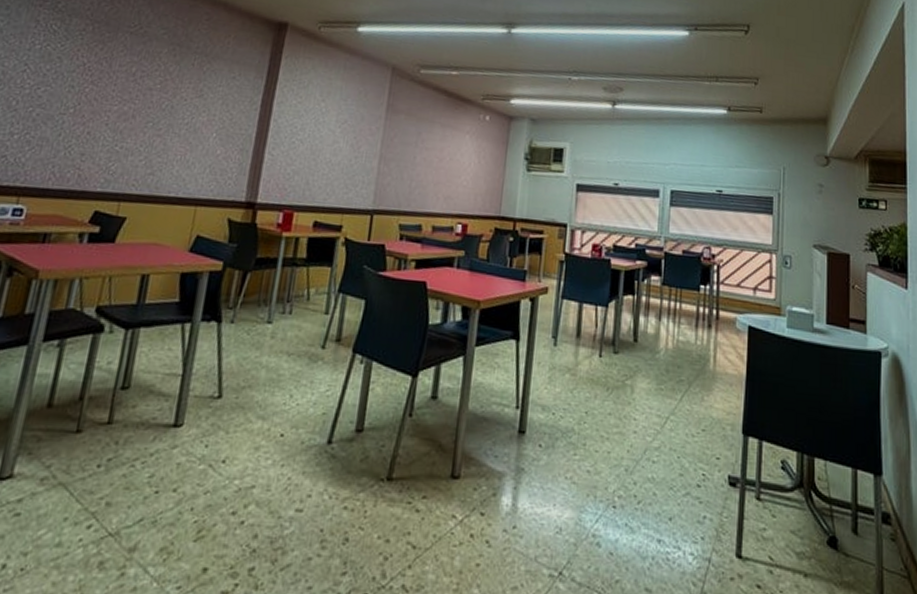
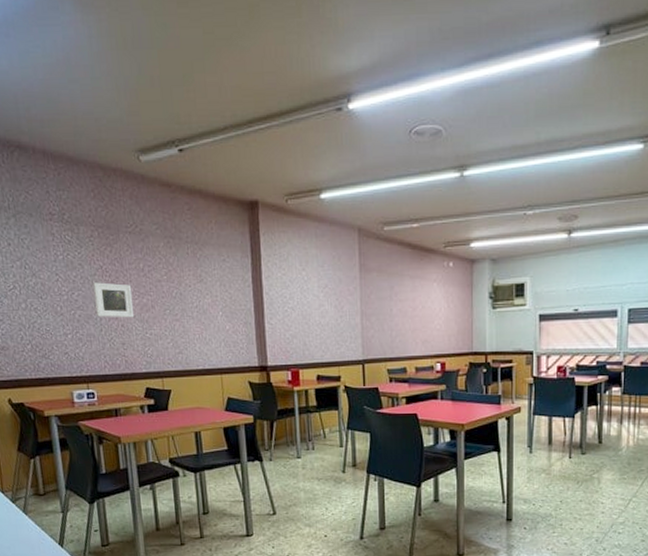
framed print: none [60,80,115,126] -> present [93,282,135,318]

